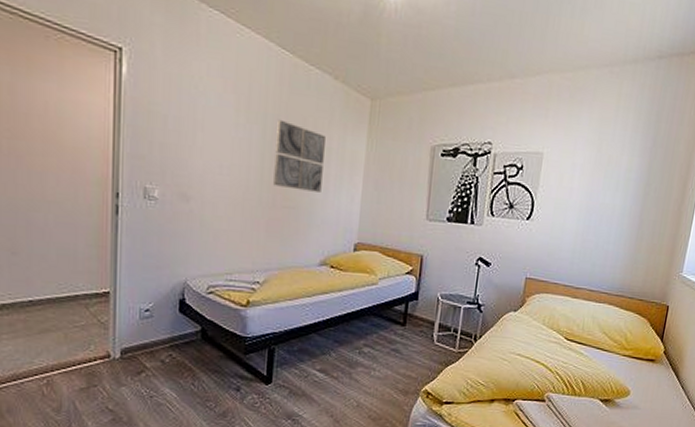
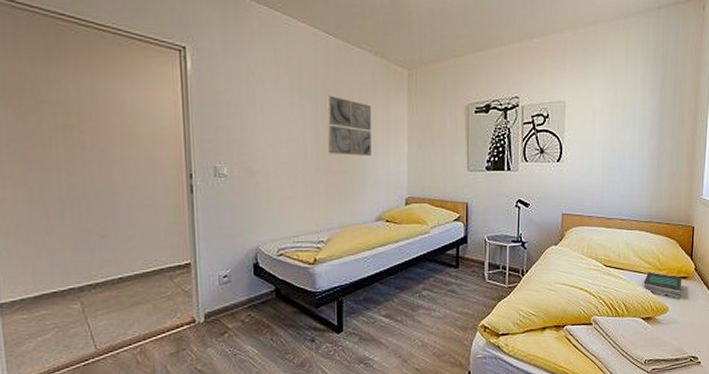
book: none [605,350,649,383] -> present [643,272,682,299]

